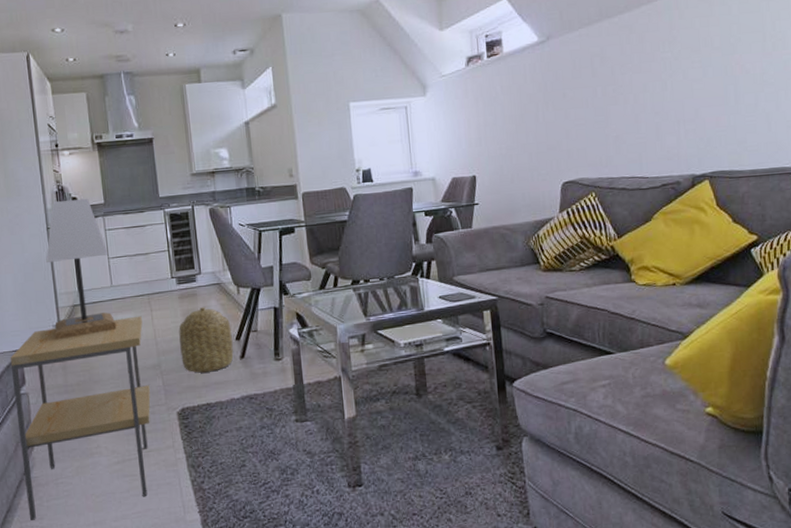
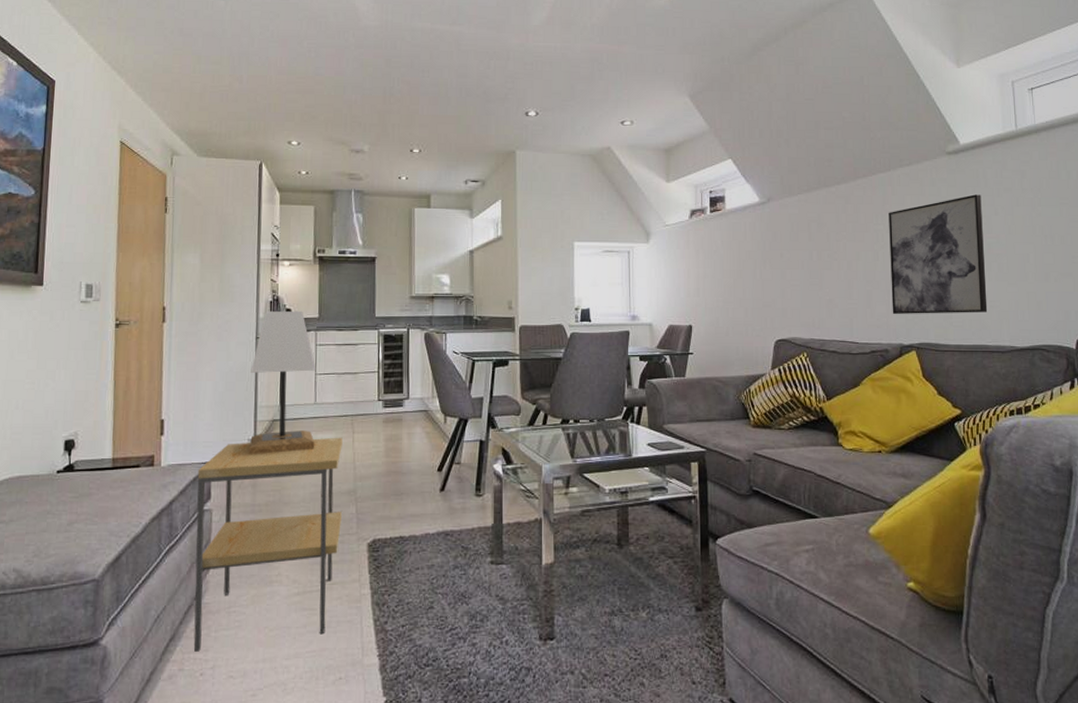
basket: present [179,307,234,373] -> none [379,434,434,503]
wall art: none [676,8,785,144] -> present [889,194,988,314]

